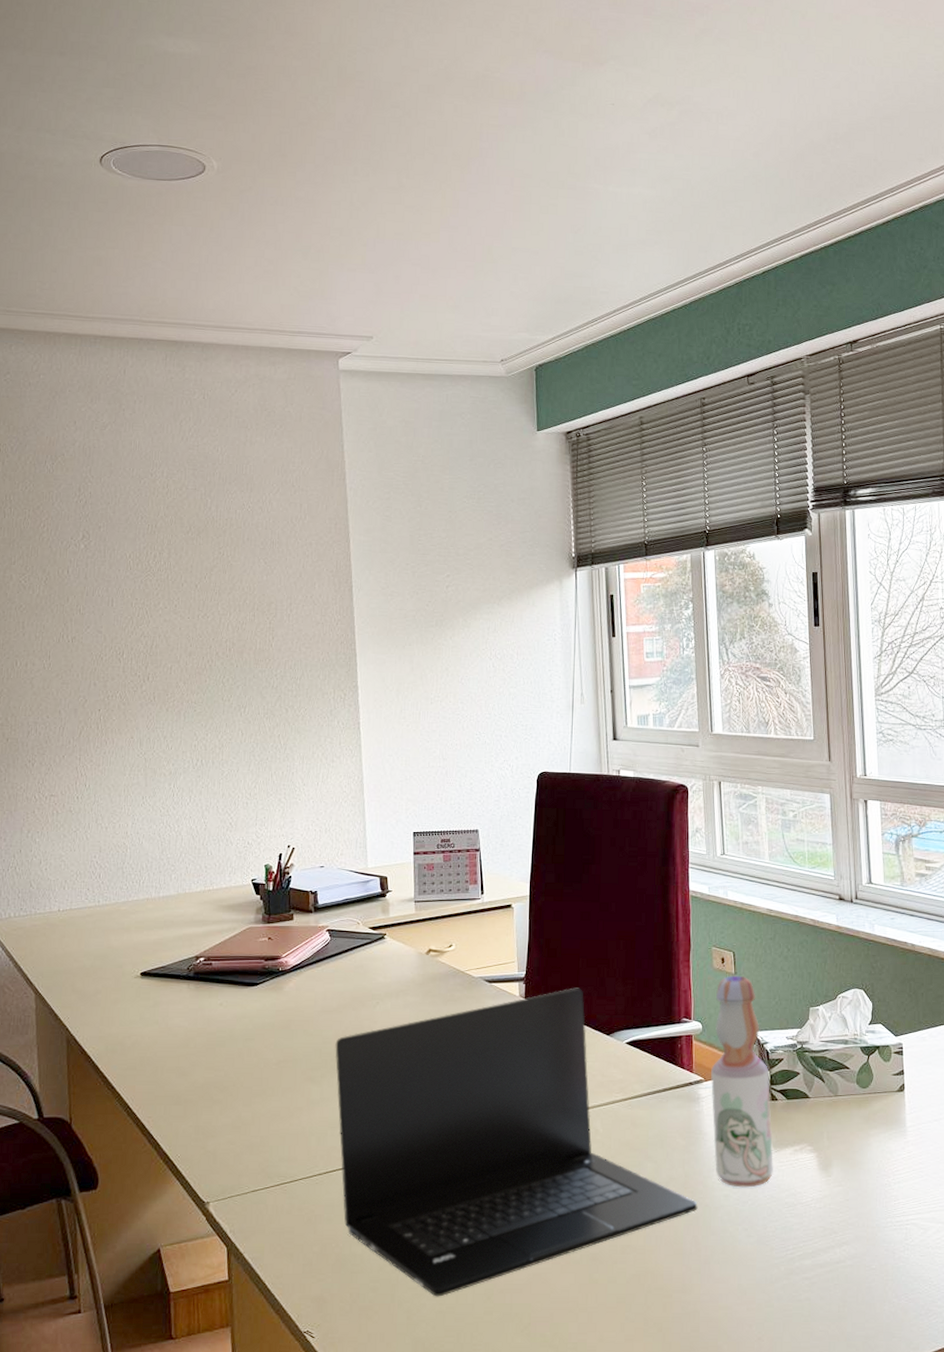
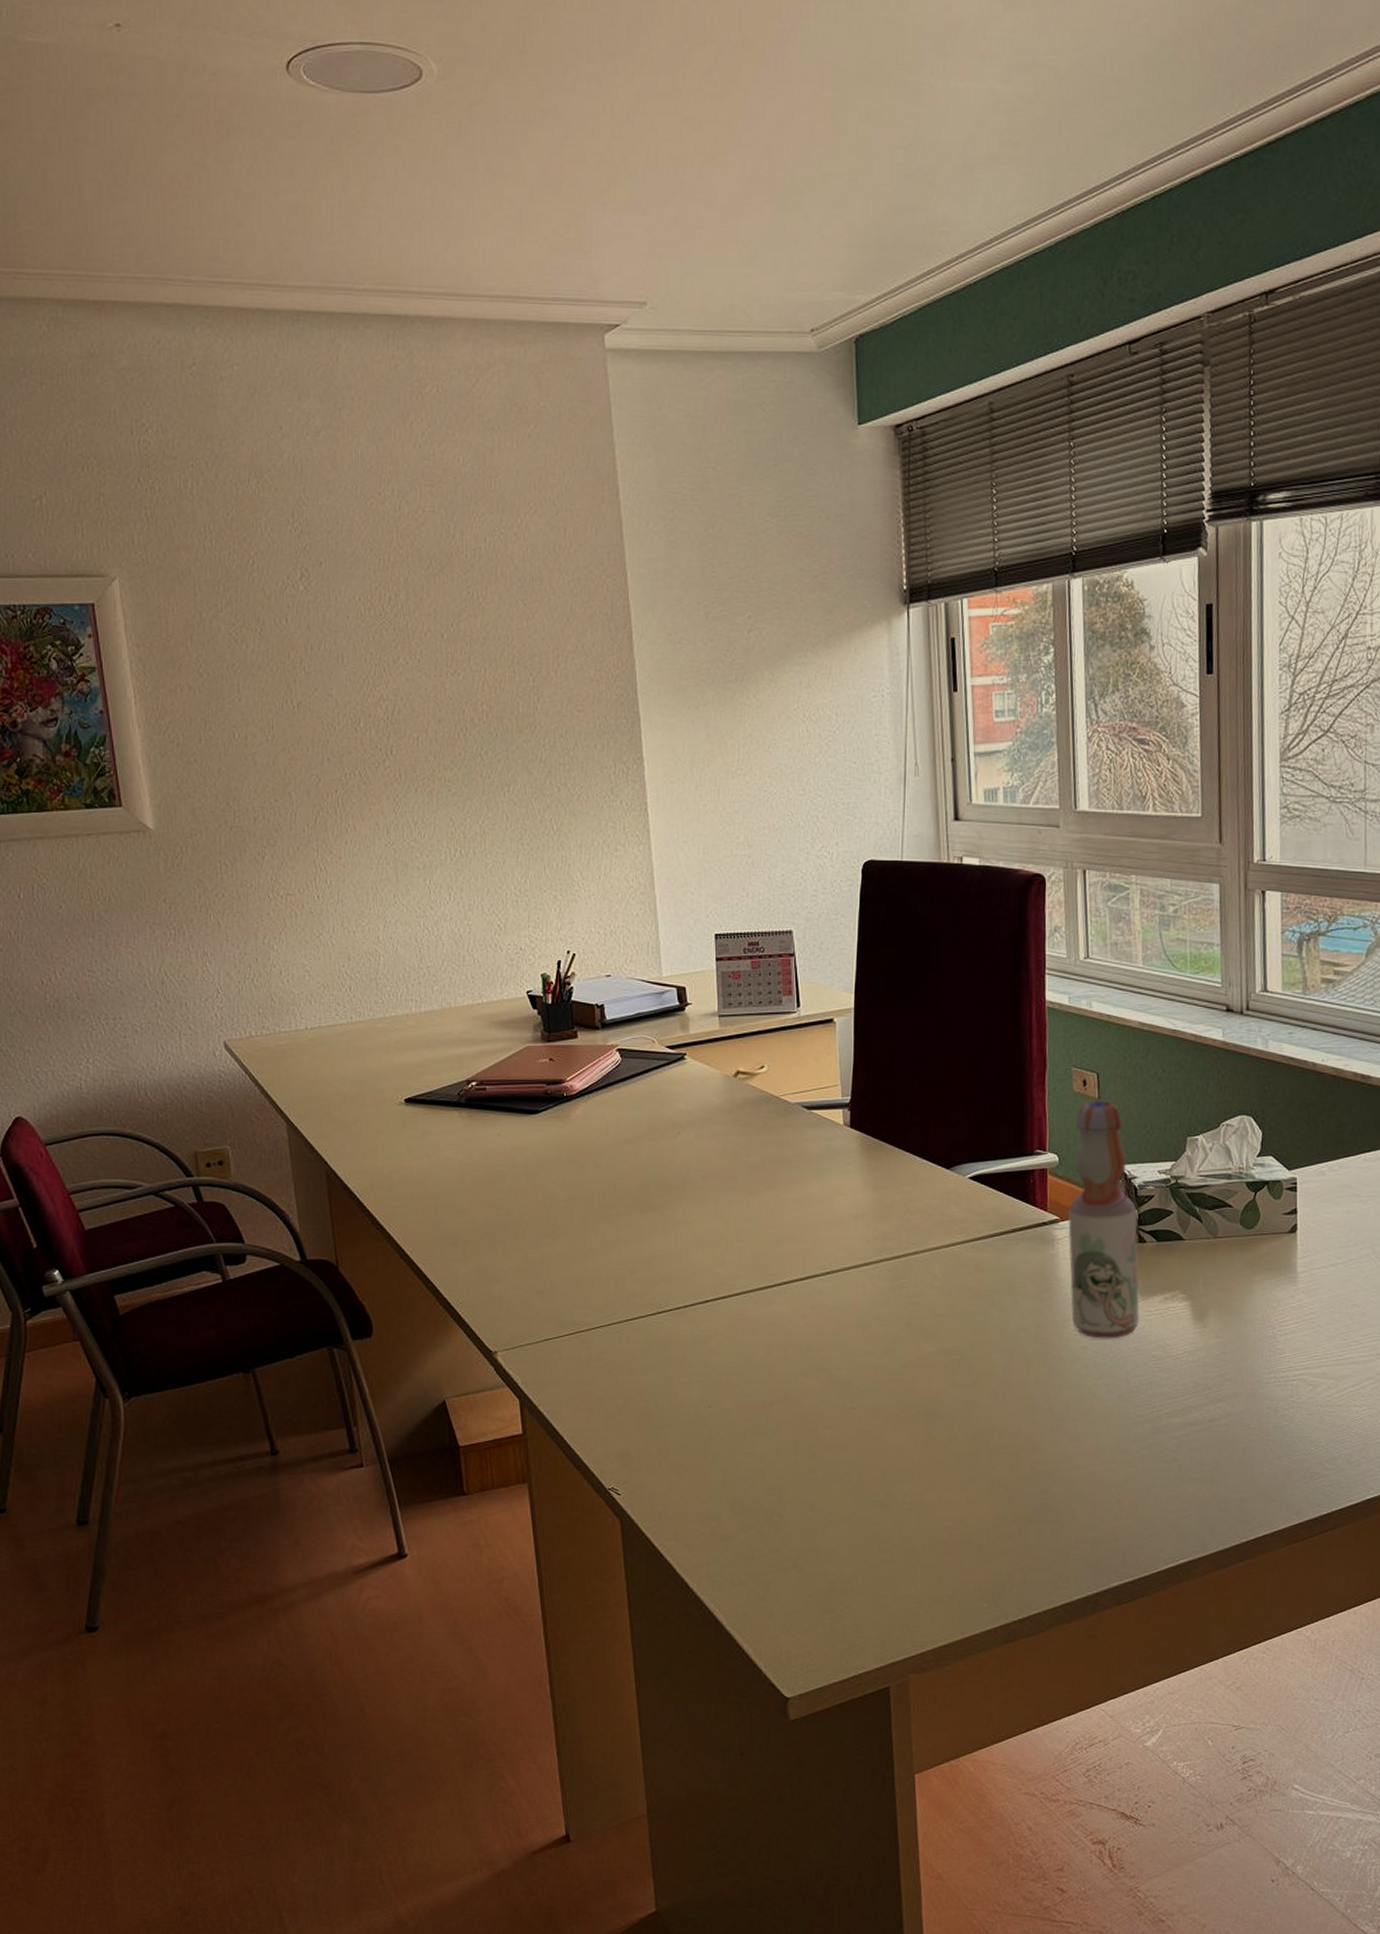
laptop: present [335,987,698,1297] -> none [631,1115,1051,1454]

